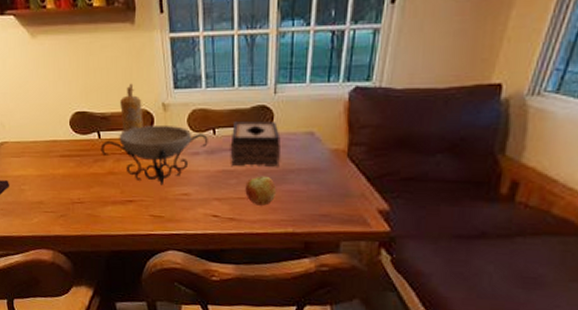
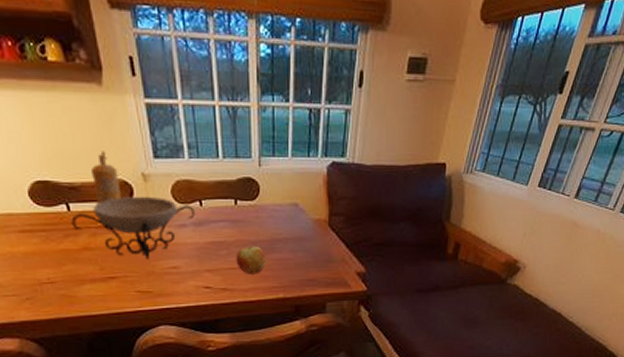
tissue box: present [230,122,281,167] -> none [218,193,268,237]

